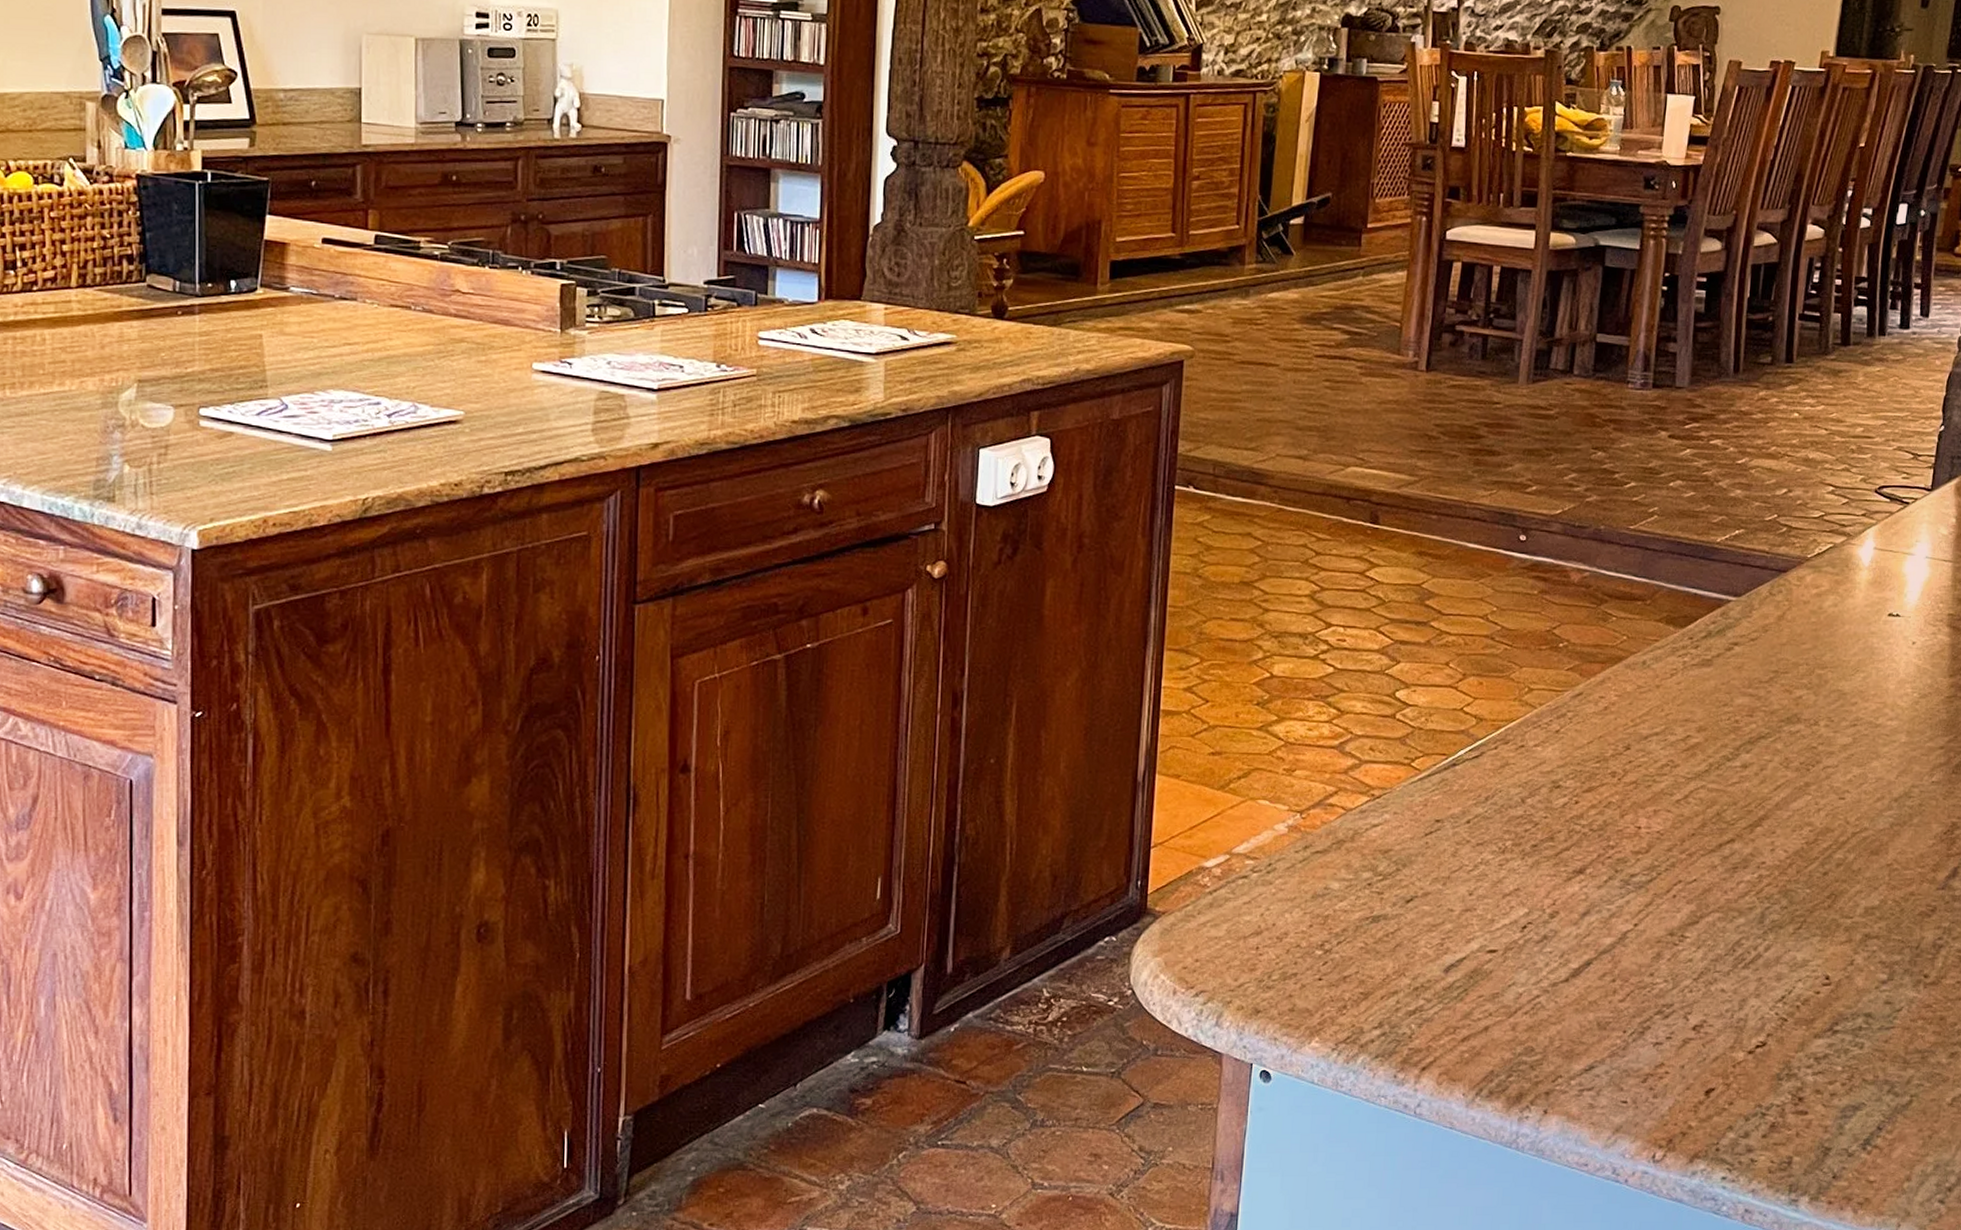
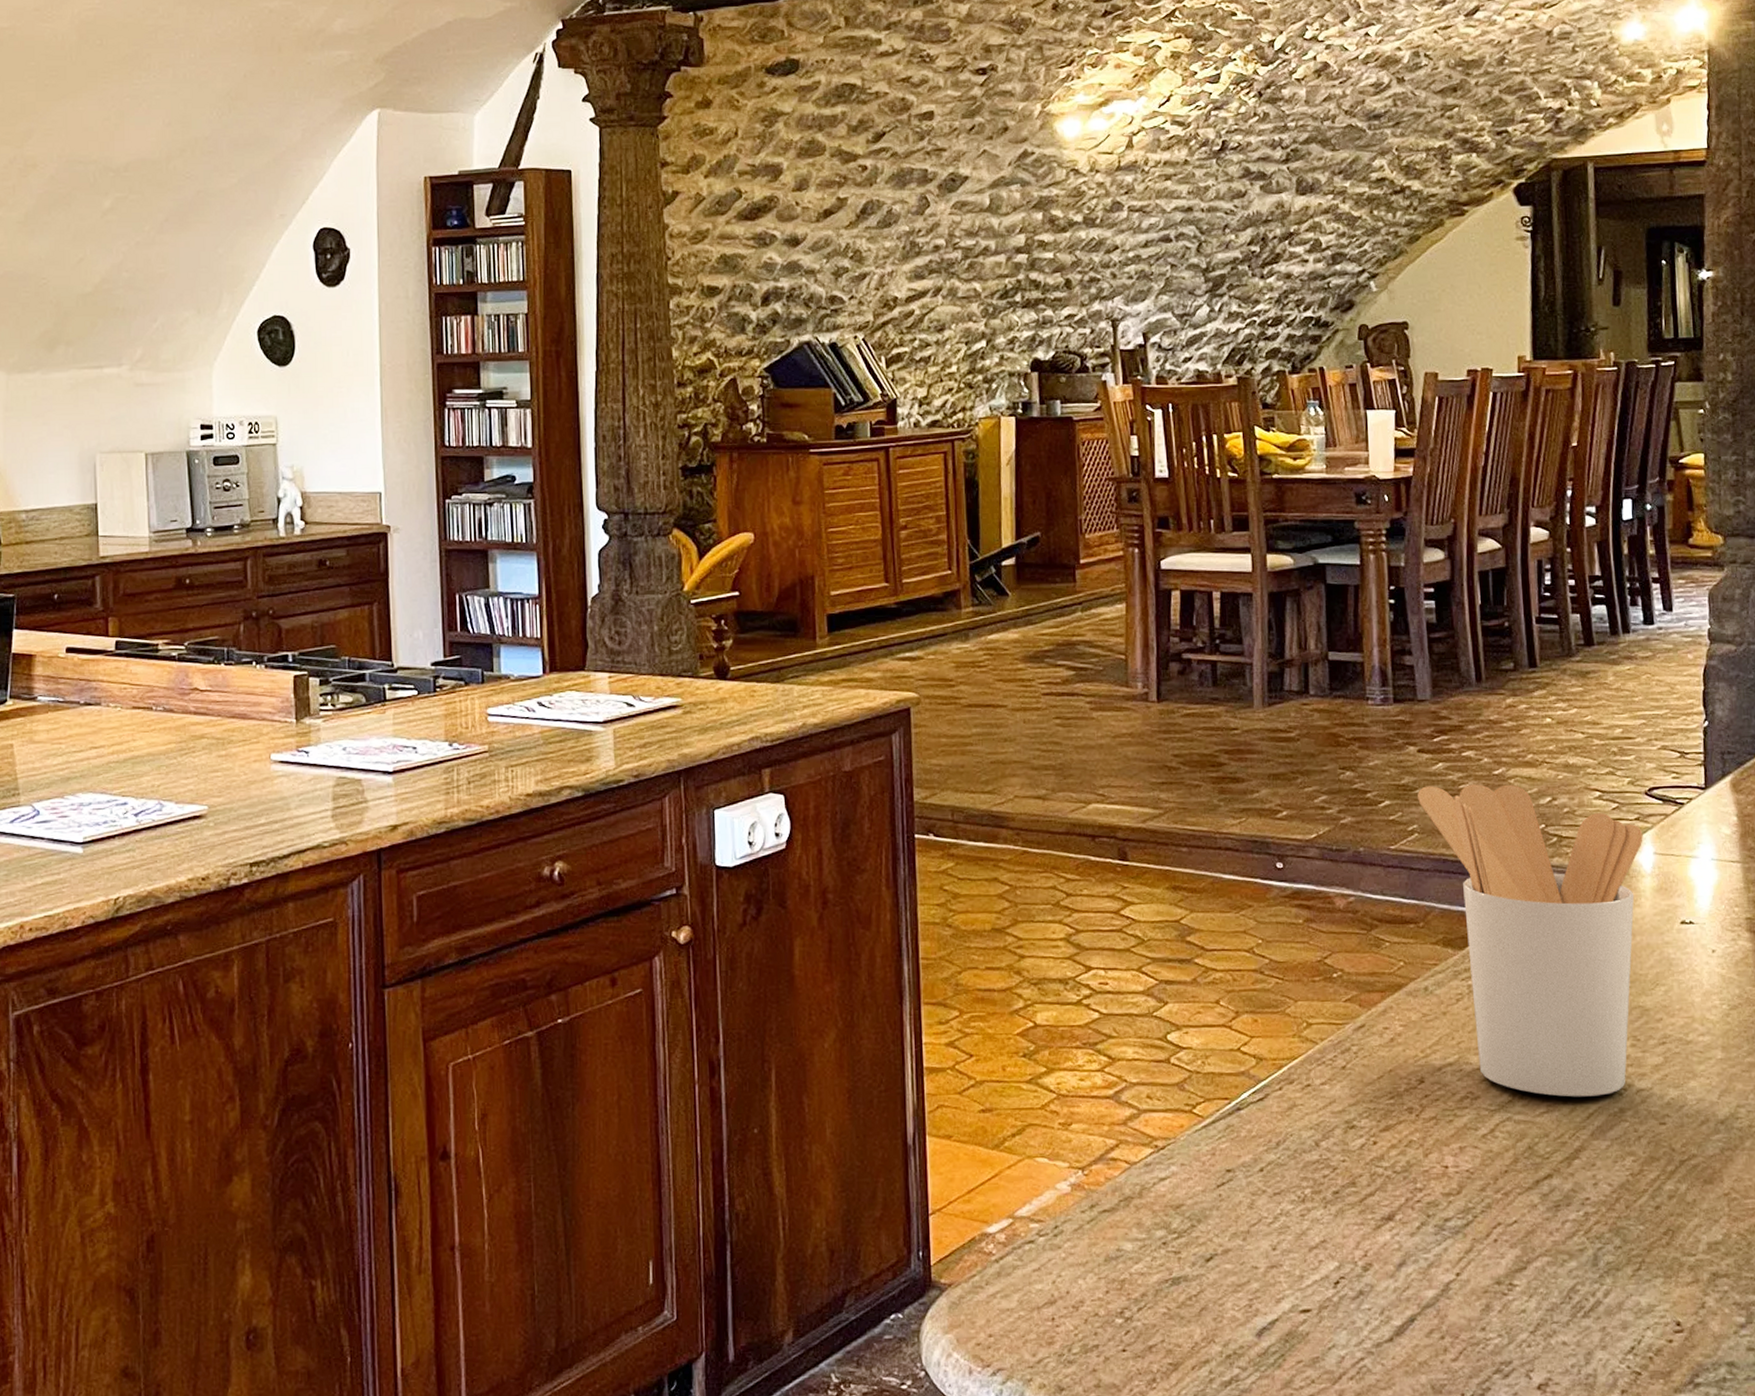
utensil holder: none [1662,470,1867,771] -> present [1418,784,1643,1097]

